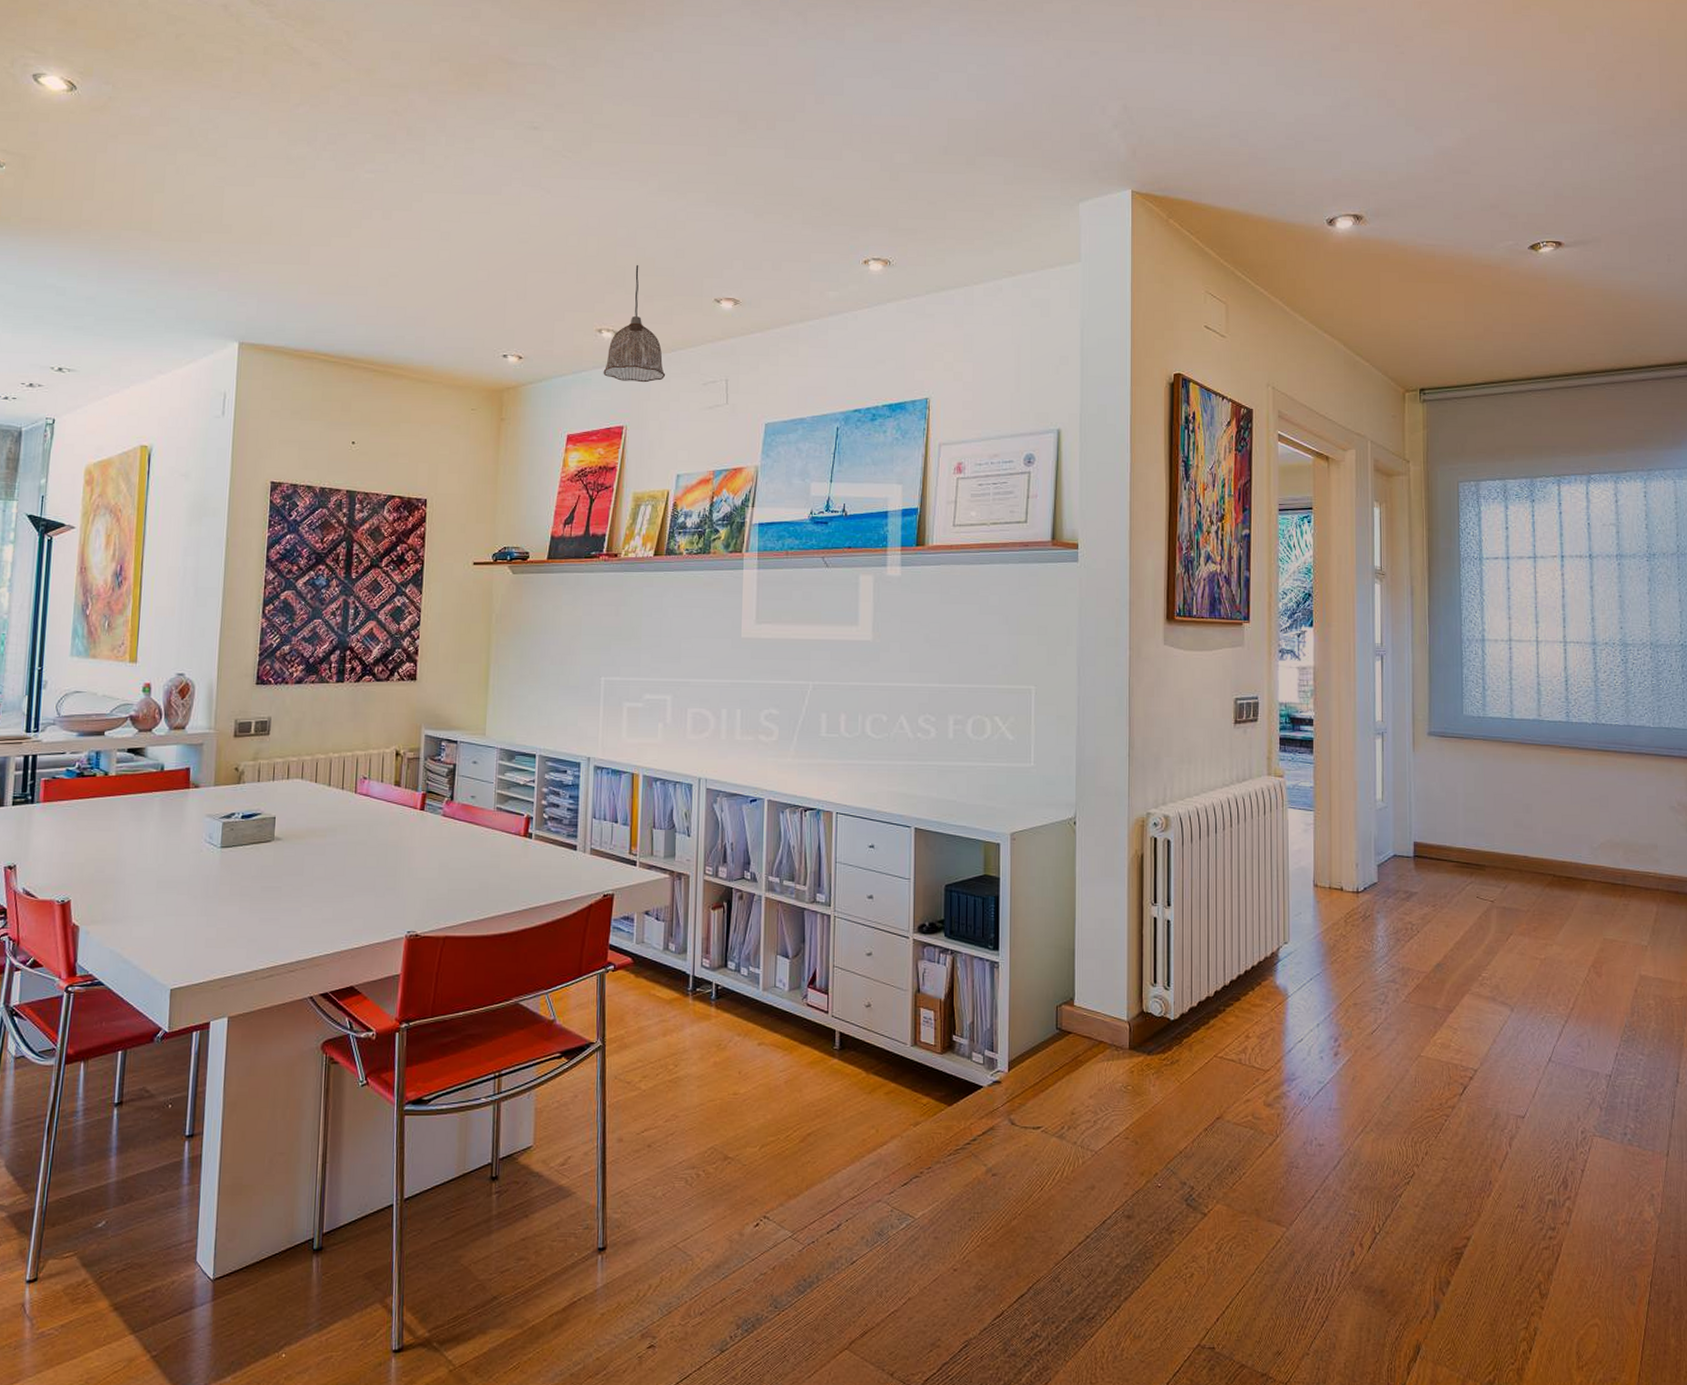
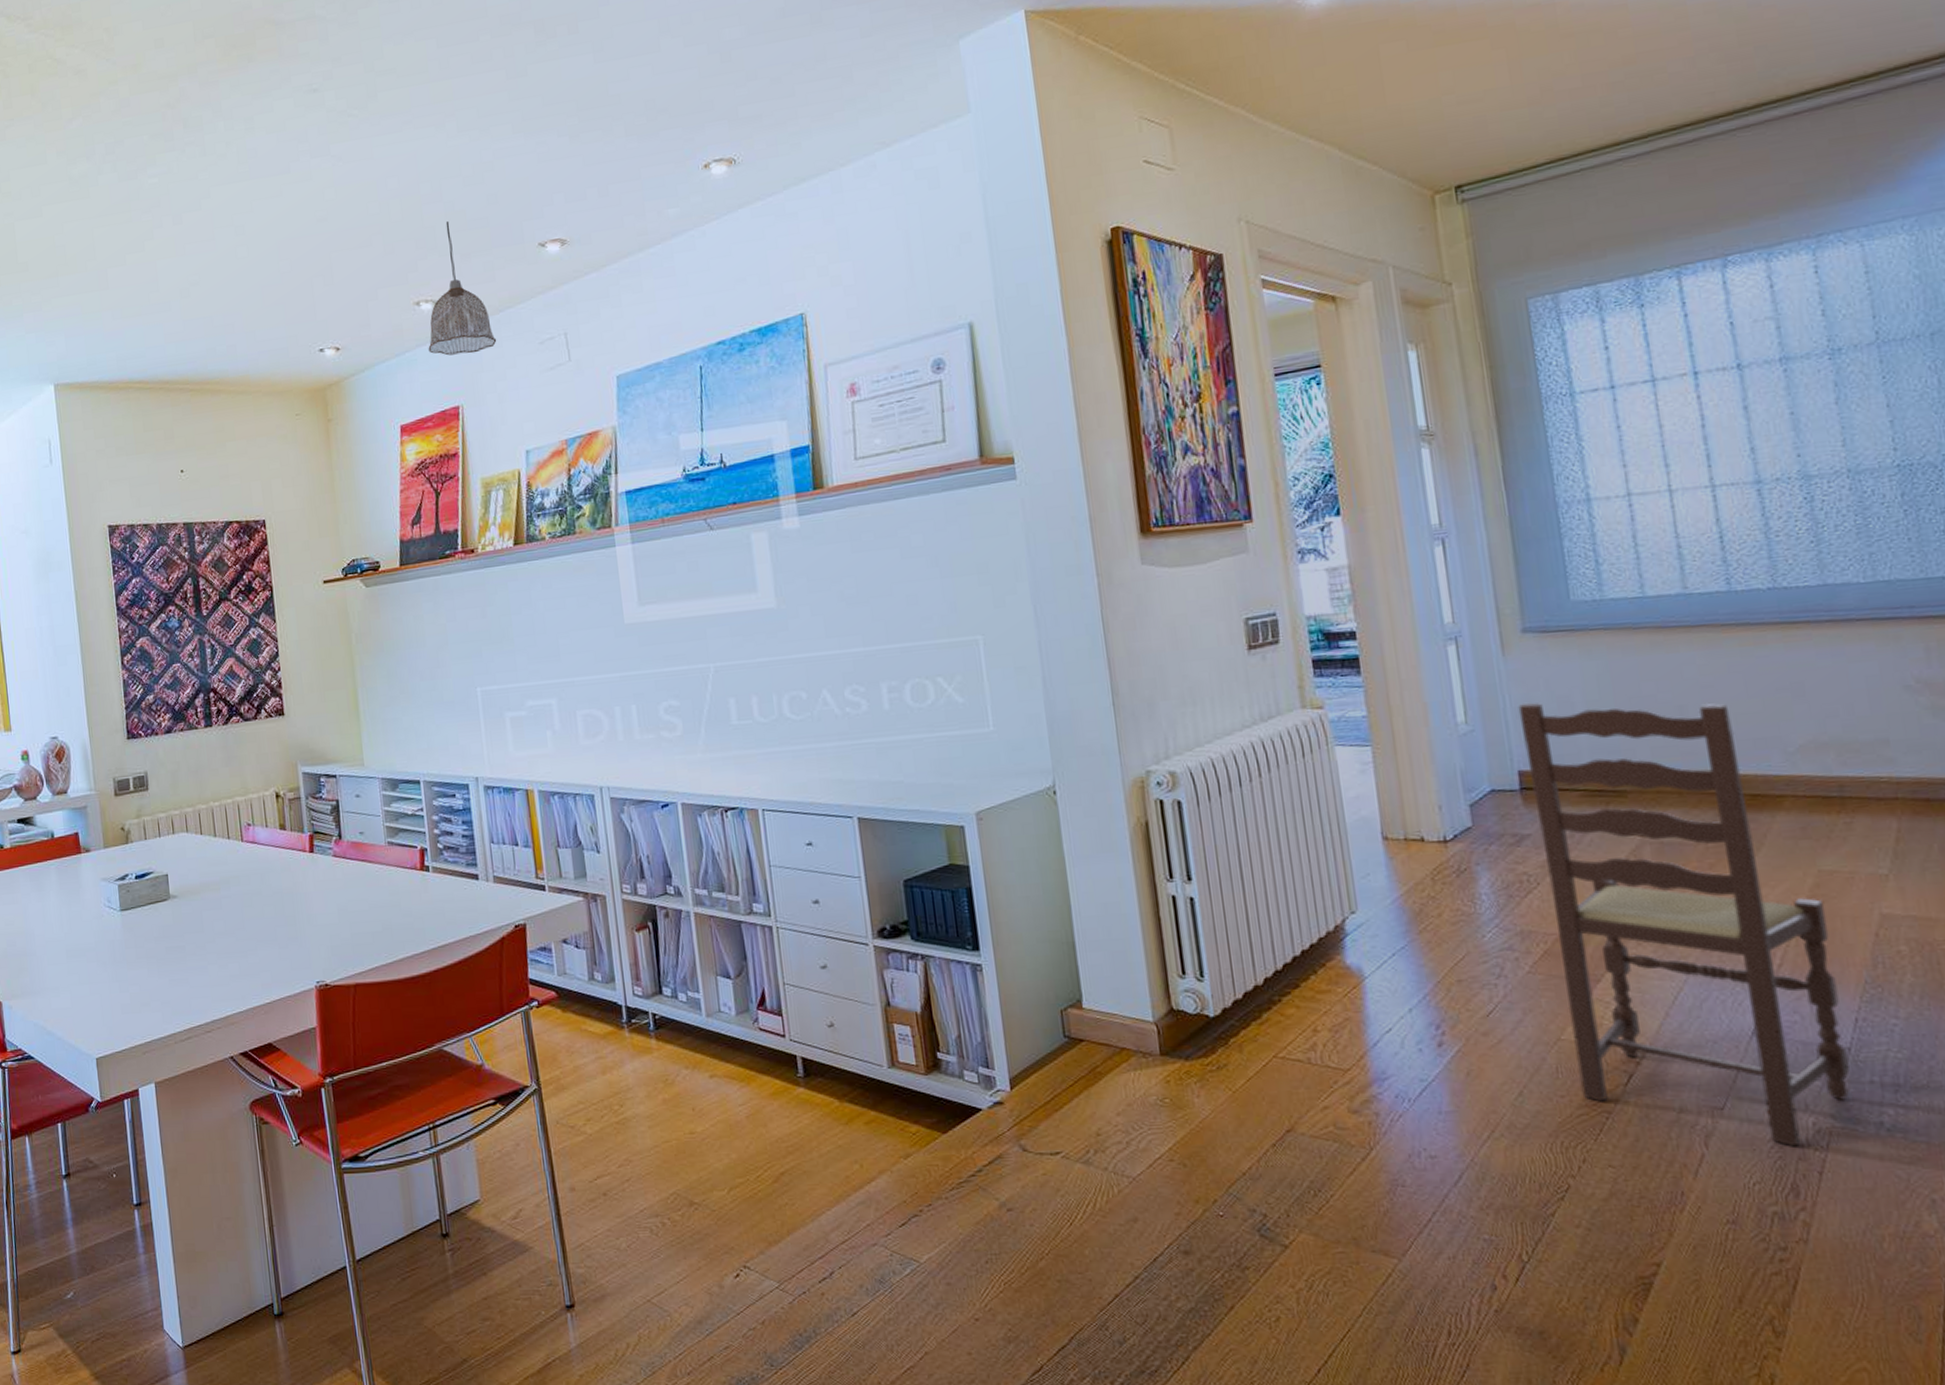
dining chair: none [1419,789,1610,1150] -> present [1518,702,1850,1147]

